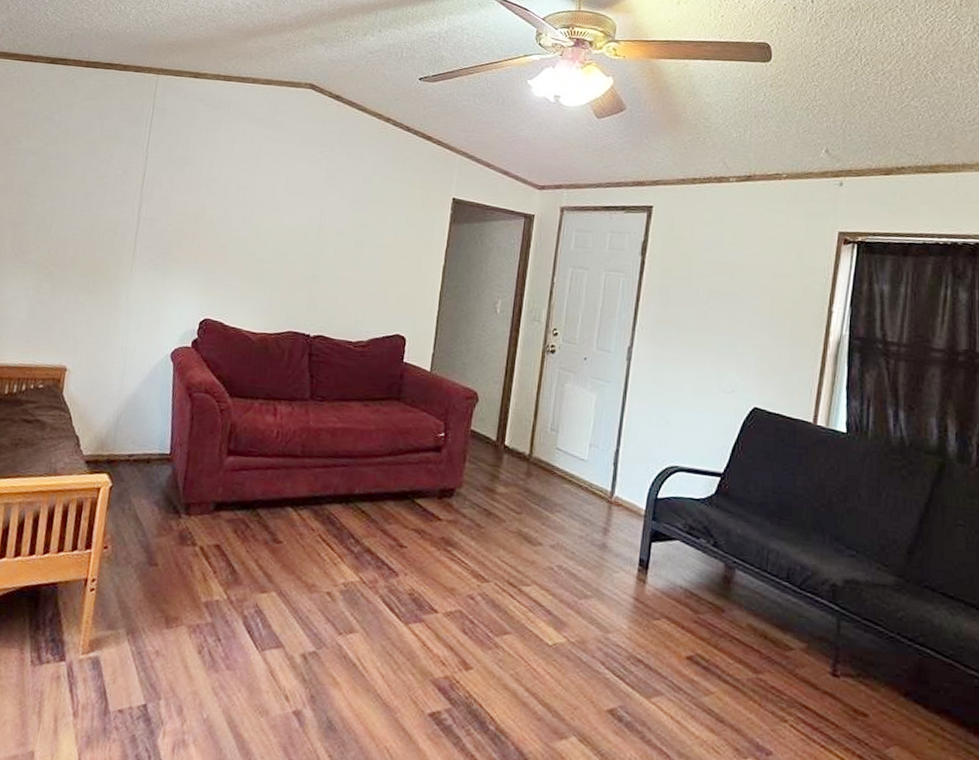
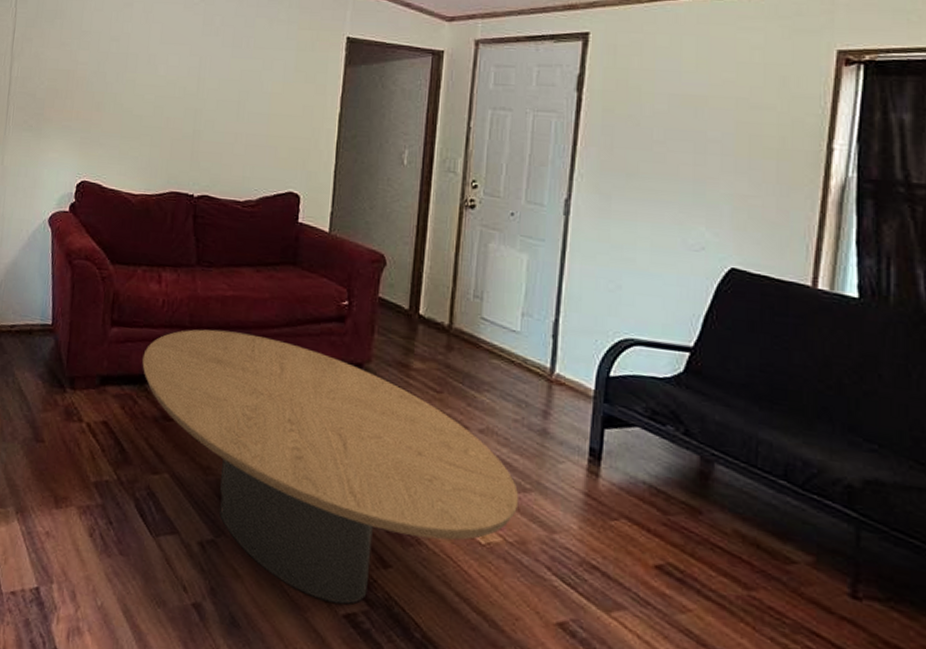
coffee table: none [255,458,581,704] -> present [142,329,519,604]

